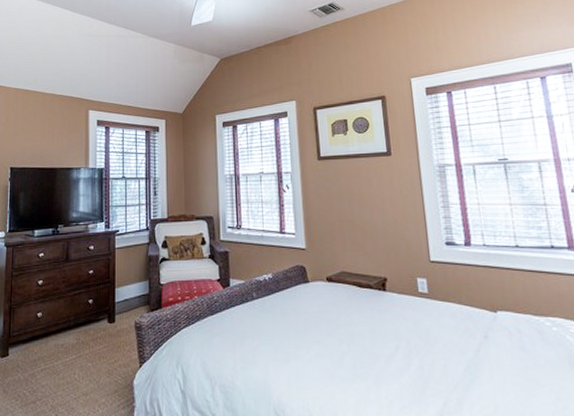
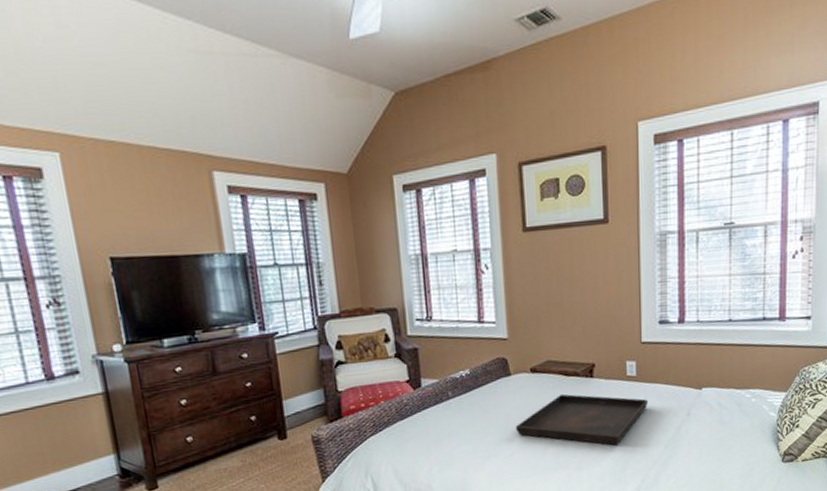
serving tray: none [313,304,443,362] -> present [515,393,649,446]

